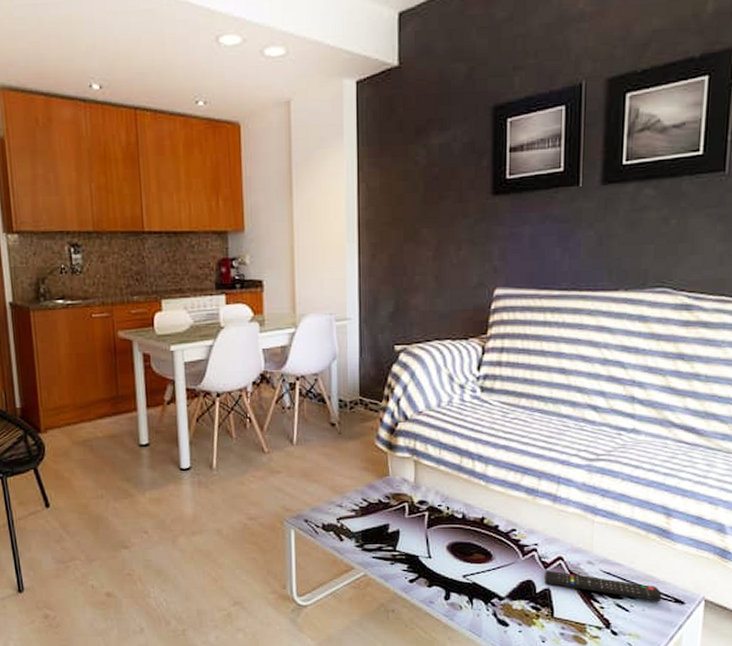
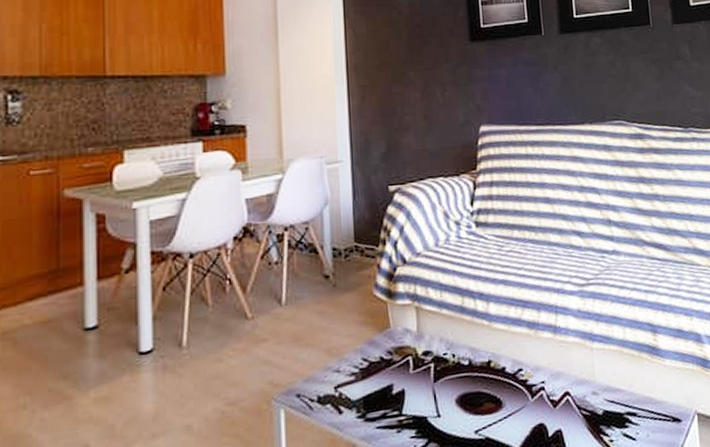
remote control: present [544,570,662,601] -> none [554,407,662,425]

